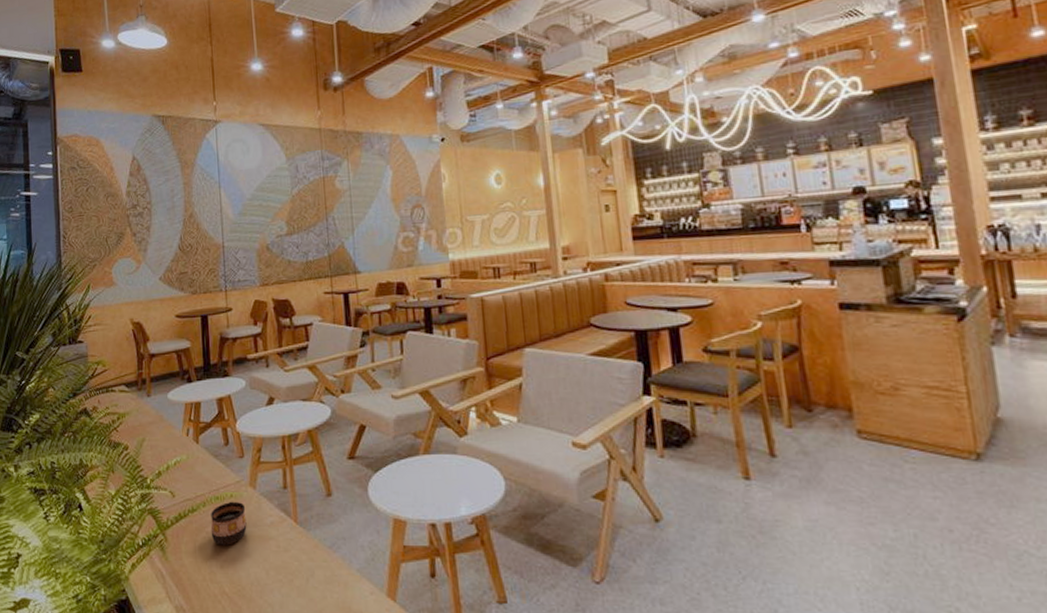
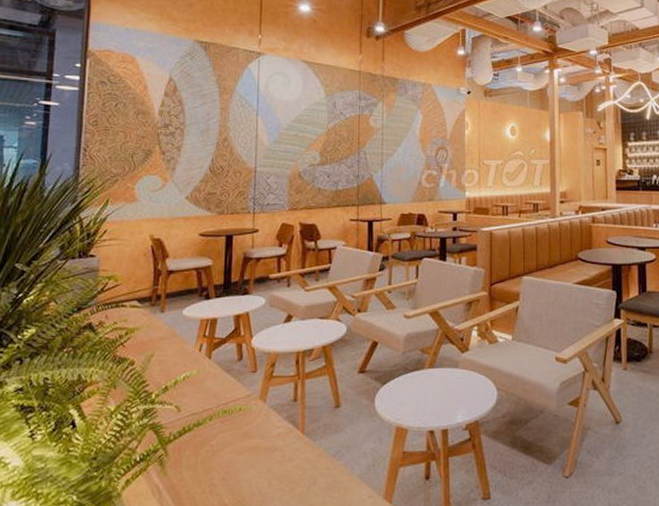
cup: present [210,501,247,545] -> none [215,414,254,458]

